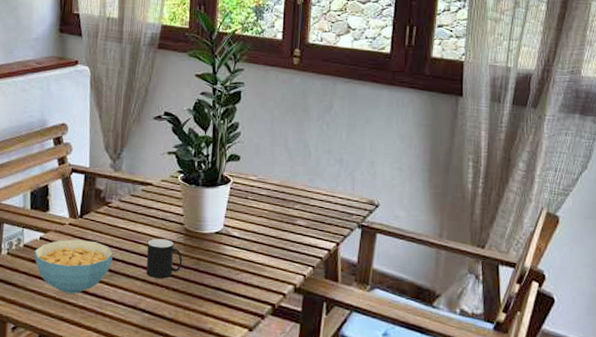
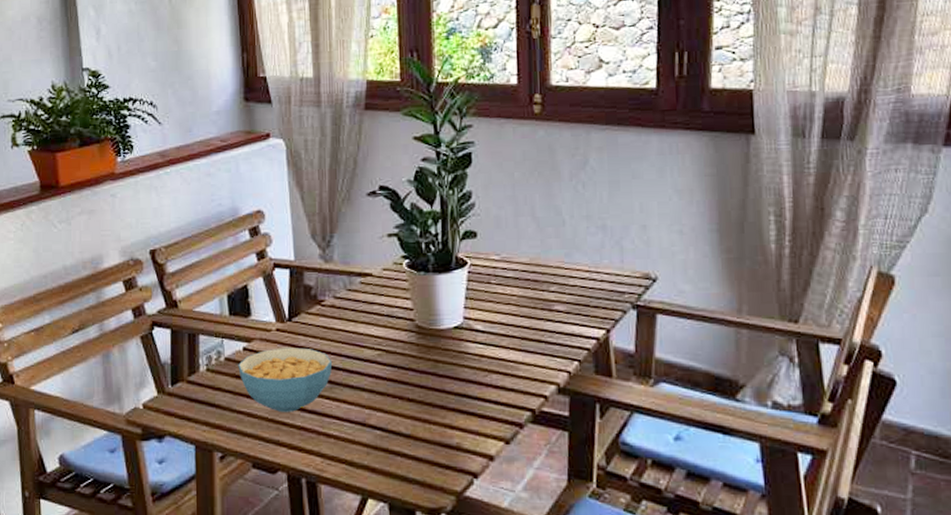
cup: present [146,238,183,279] -> none [372,340,417,387]

